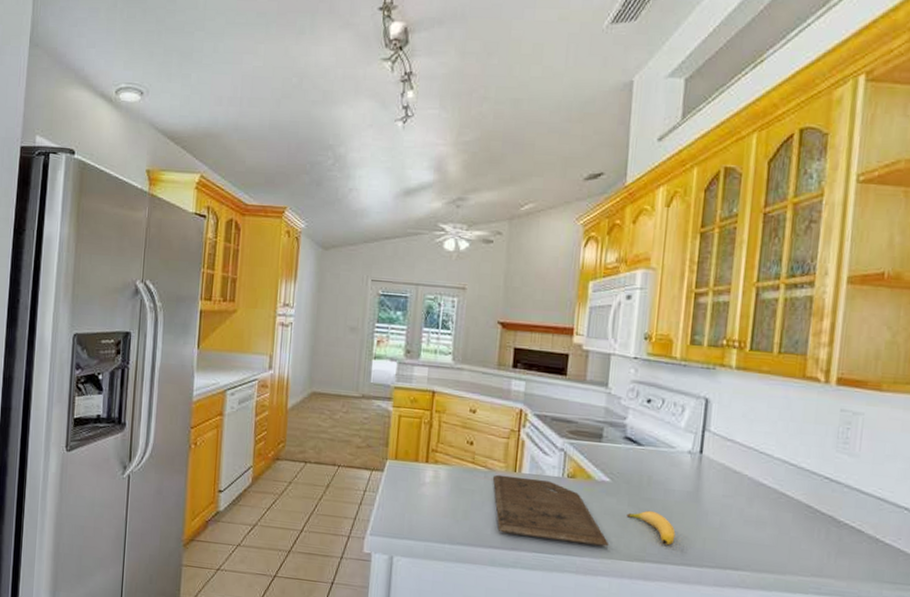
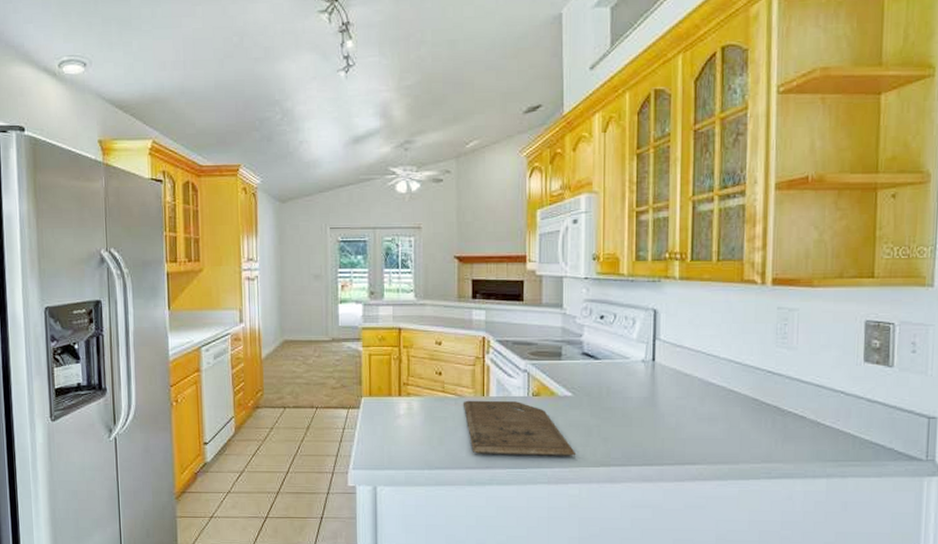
banana: present [626,510,676,546] -> none [590,418,636,449]

